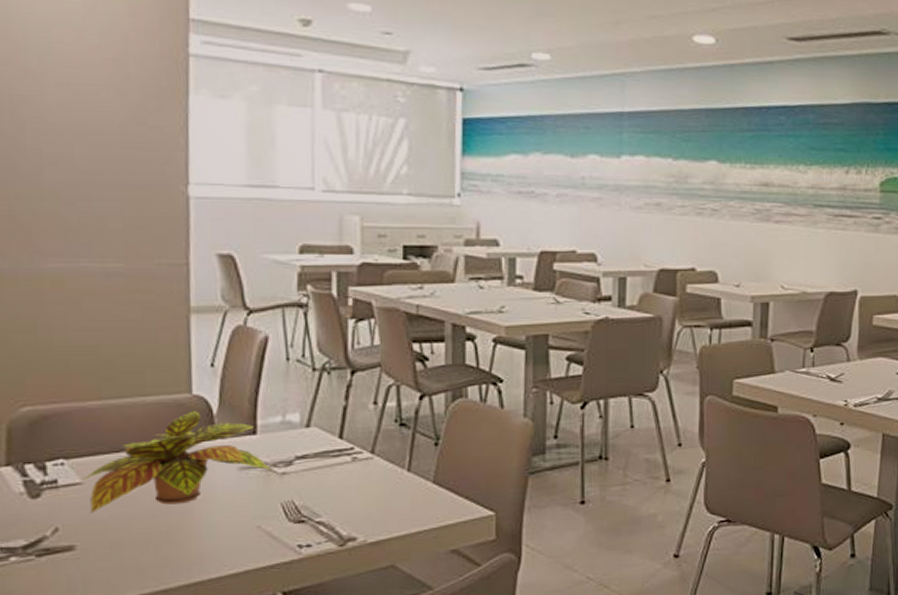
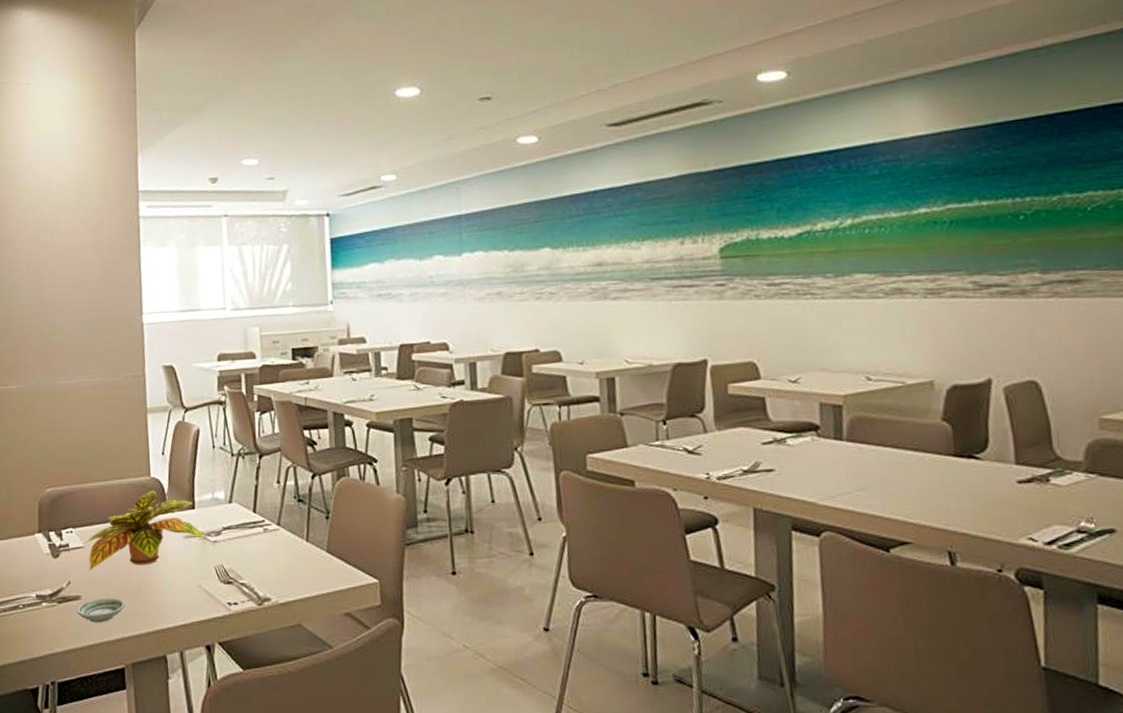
saucer: none [67,545,146,578] -> present [76,597,125,622]

